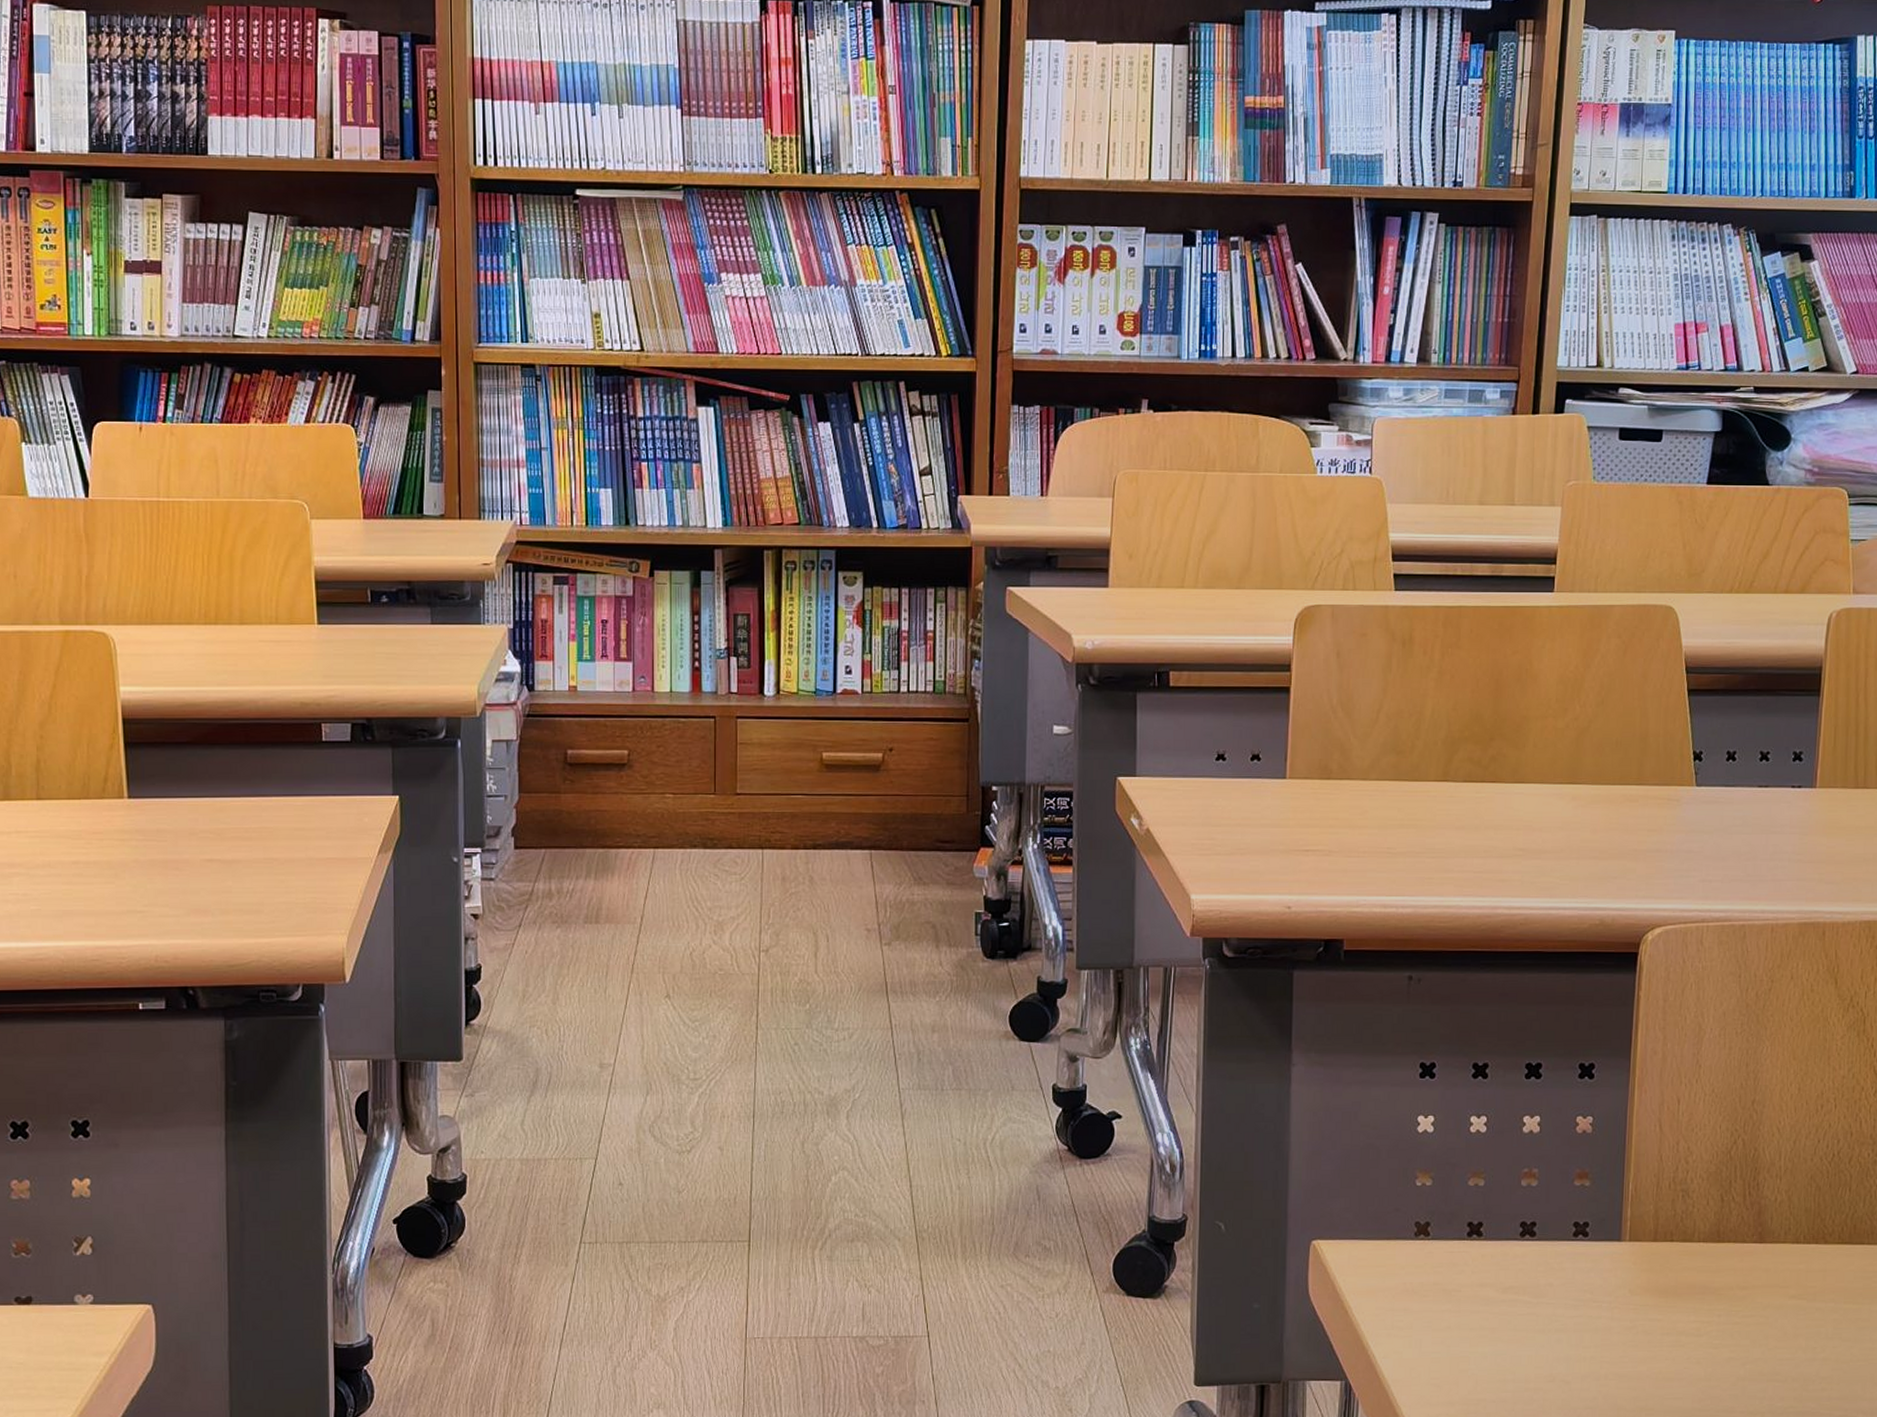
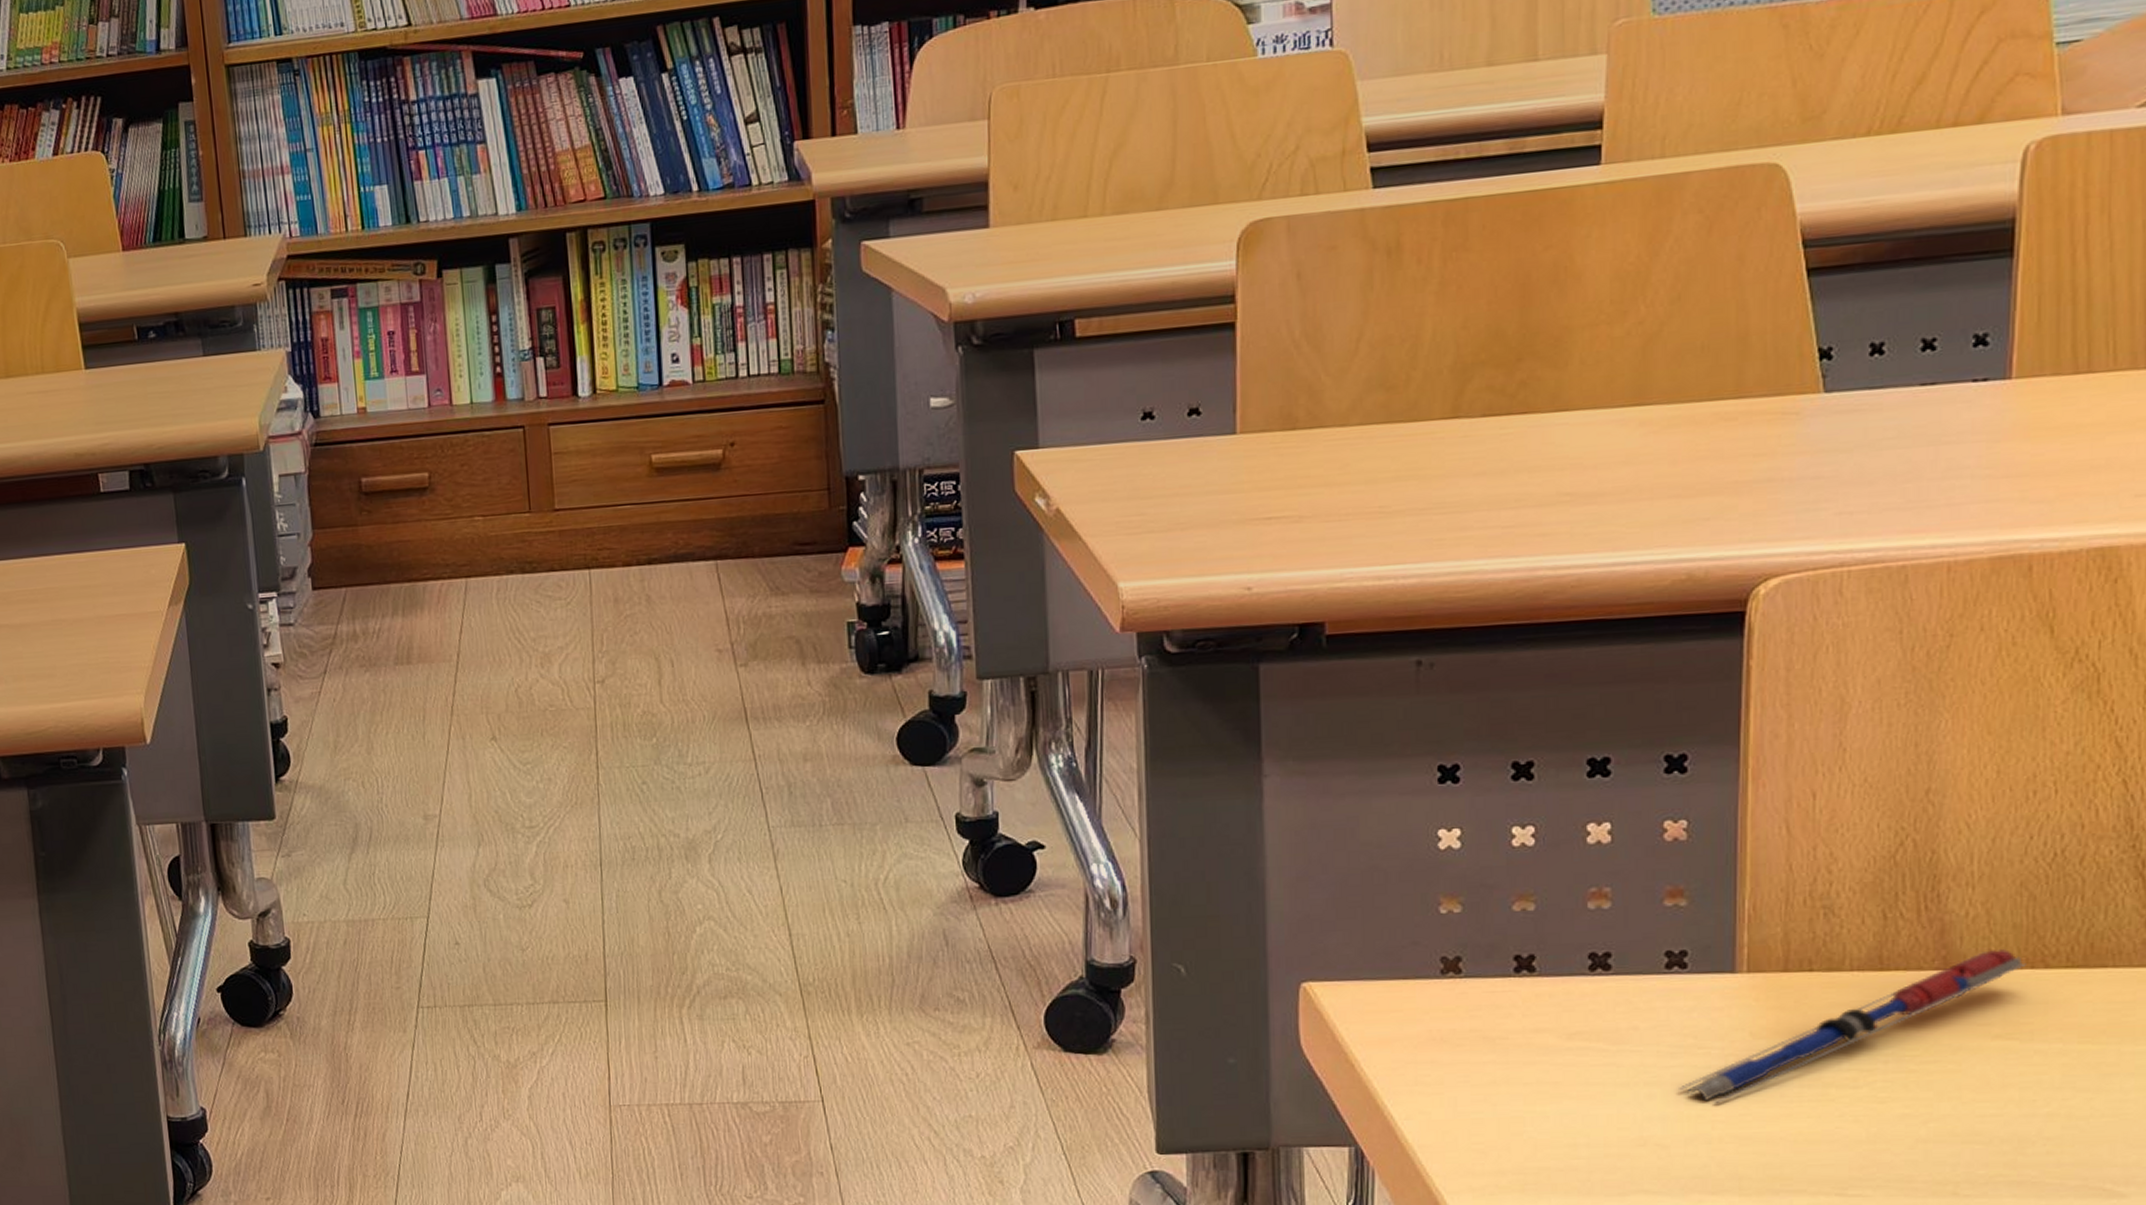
pen: none [1579,1227,1813,1348] -> present [1679,948,2026,1104]

